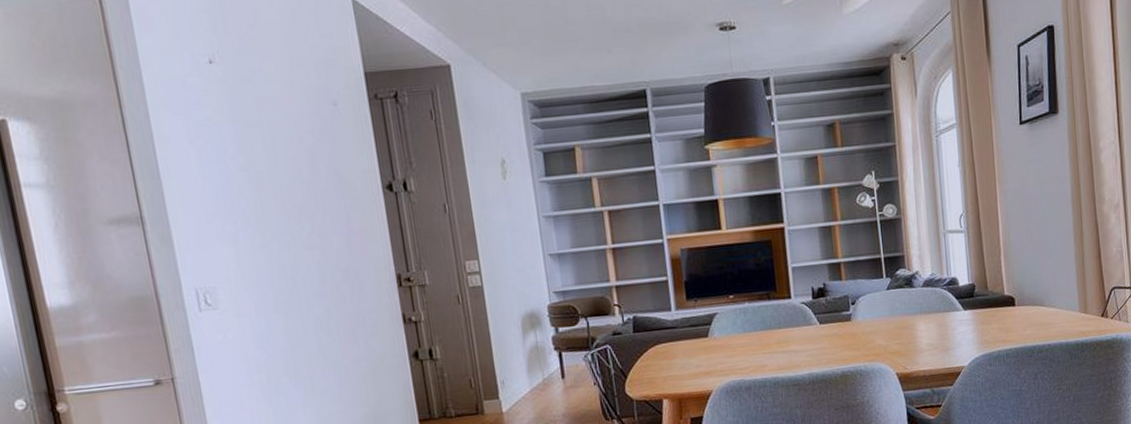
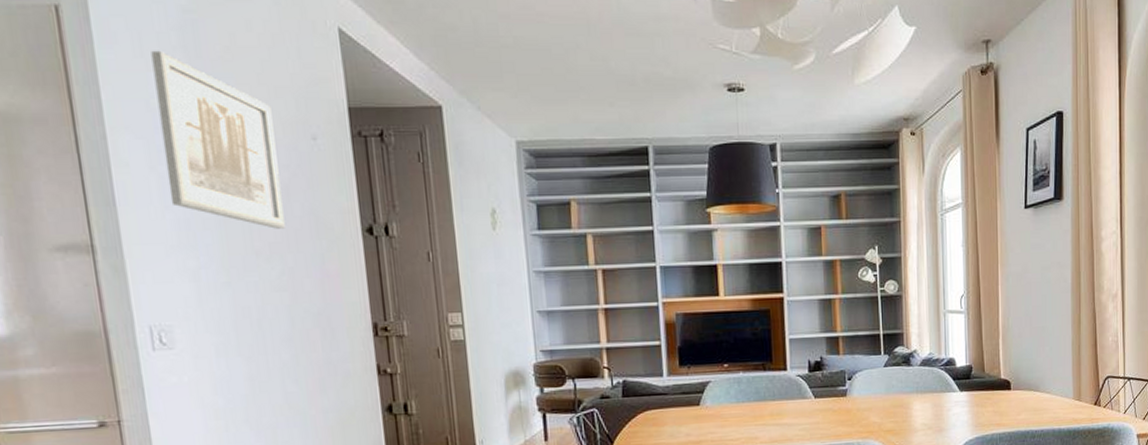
wall art: none [185,32,313,191] -> present [151,50,285,229]

